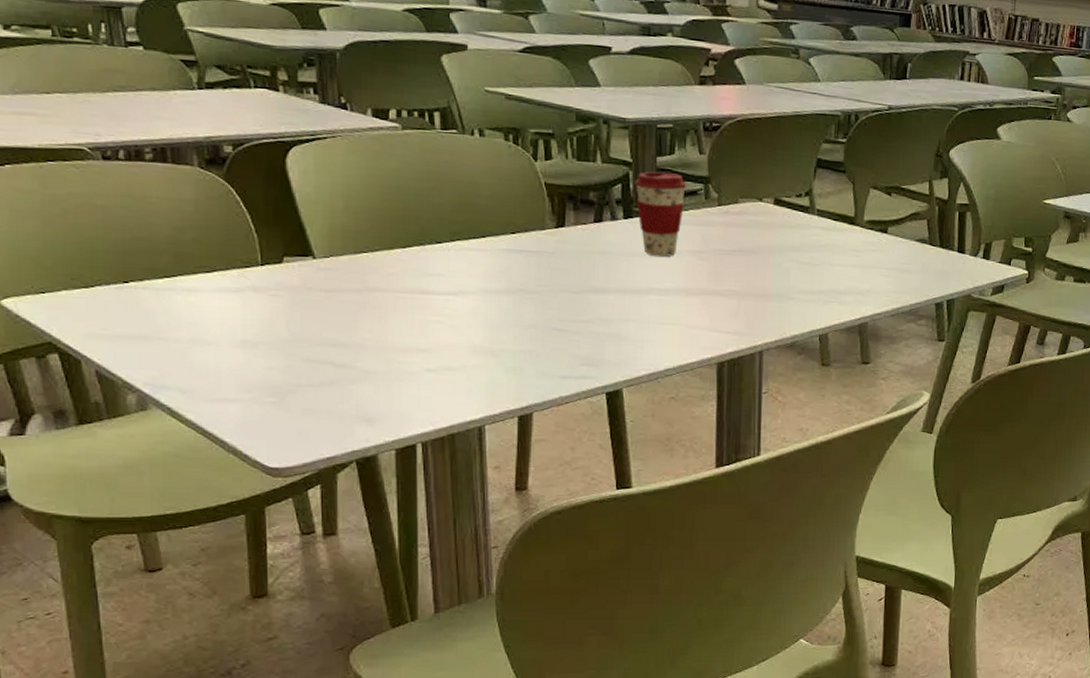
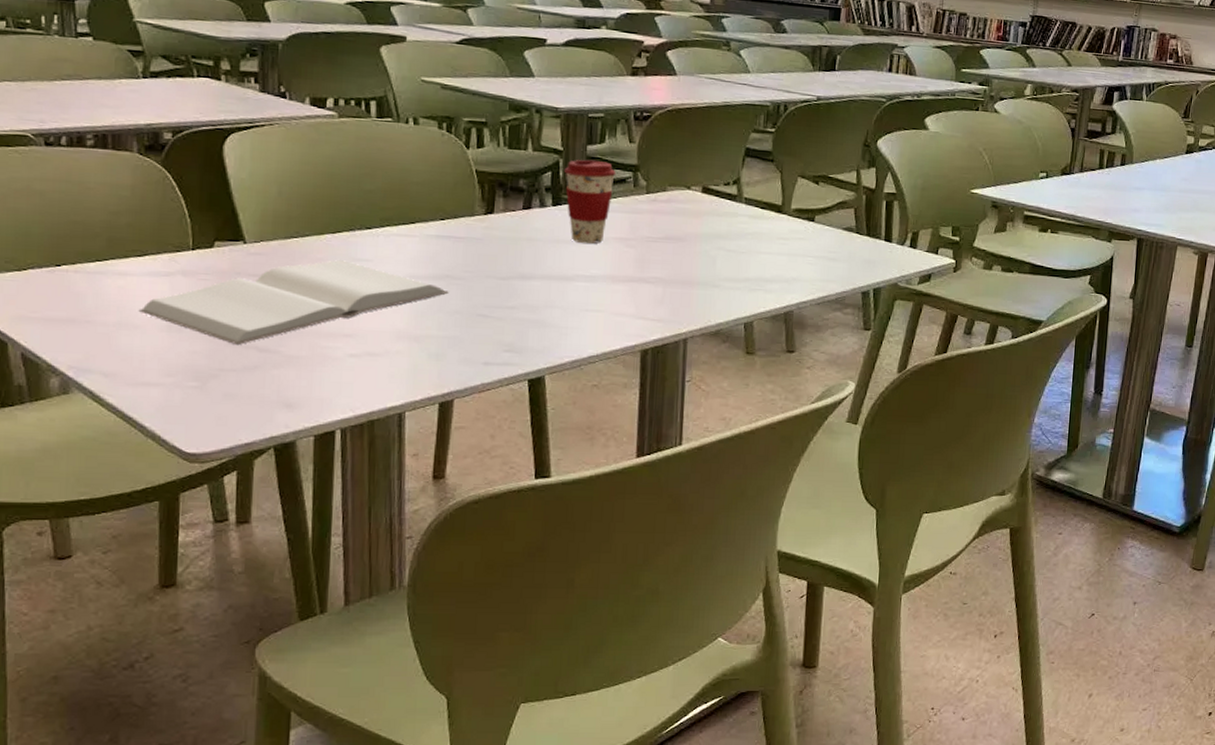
book: none [211,274,523,361] -> present [138,259,449,346]

